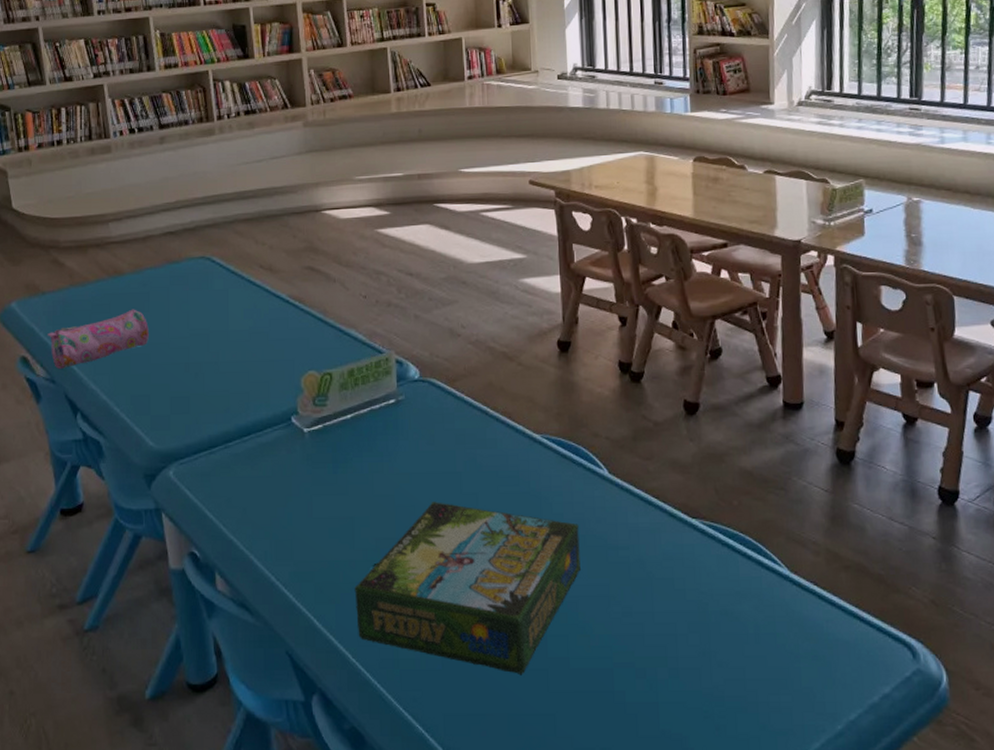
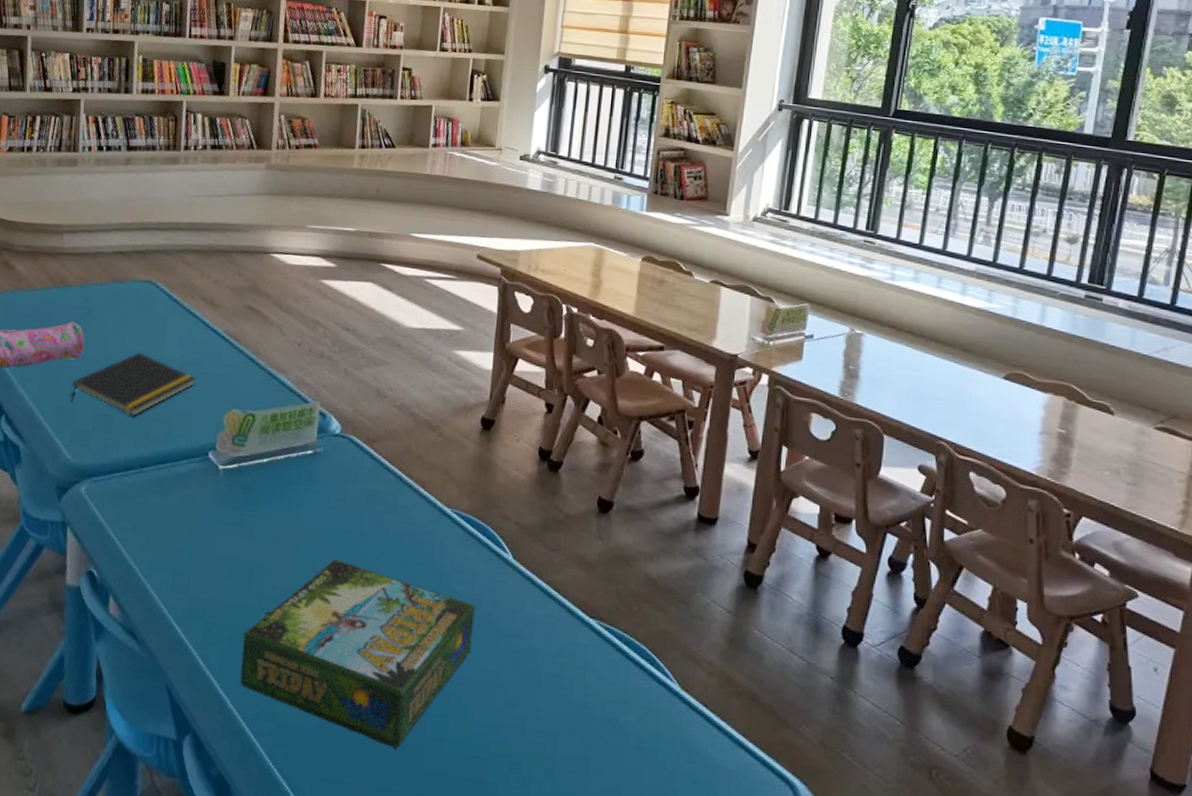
notepad: none [143,329,267,394] -> present [70,352,196,417]

